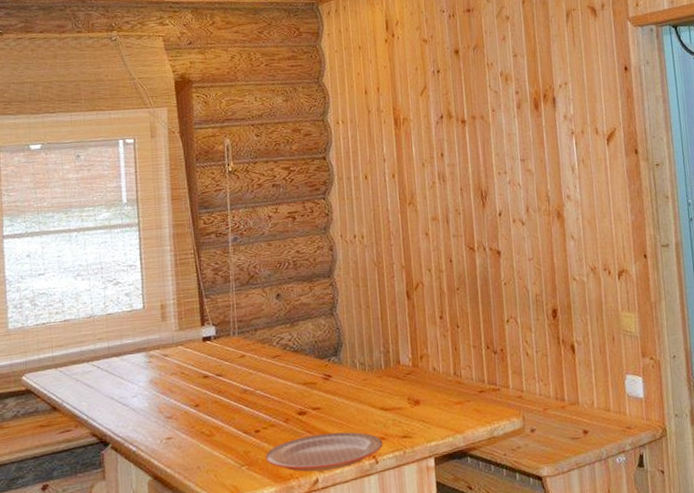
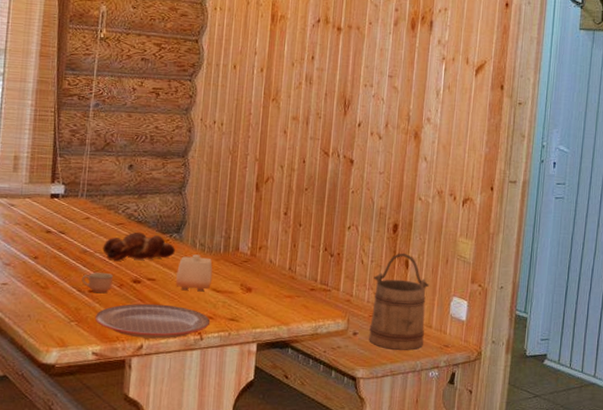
cup: none [246,409,278,433] -> present [81,272,114,294]
bread loaf: none [262,361,336,395] -> present [102,232,175,261]
sugar bowl: none [341,374,379,415] -> present [176,254,213,292]
bucket: none [541,337,605,441] -> present [369,253,430,350]

